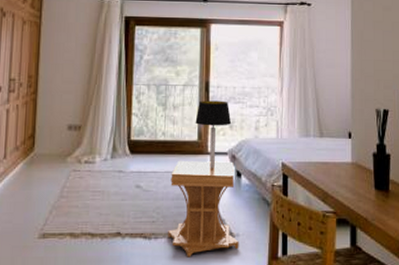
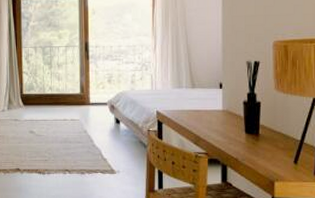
side table: present [168,160,239,257] -> none [58,110,120,189]
table lamp: present [195,100,232,169] -> none [77,58,110,117]

